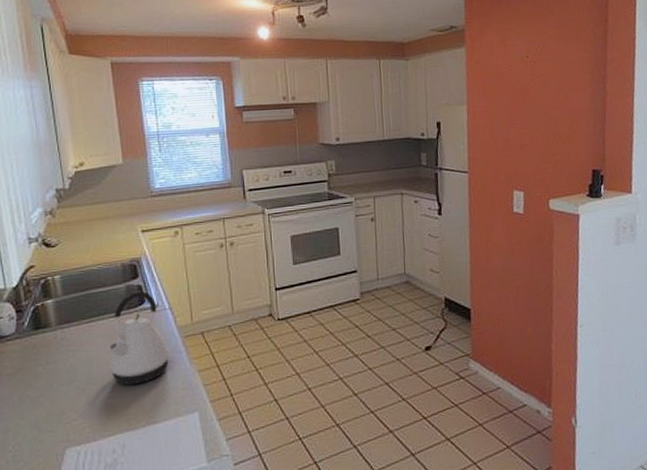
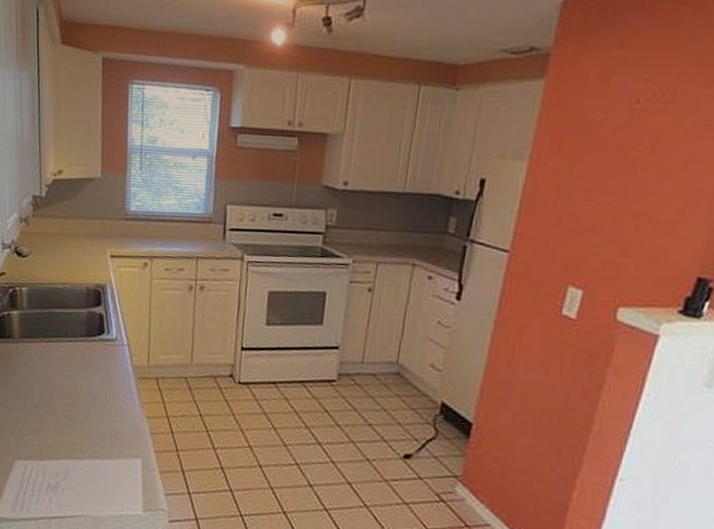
kettle: present [108,290,170,385] -> none [62,319,122,416]

